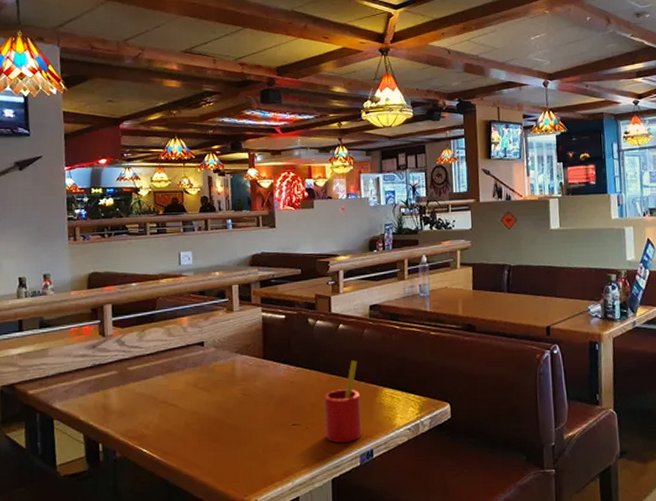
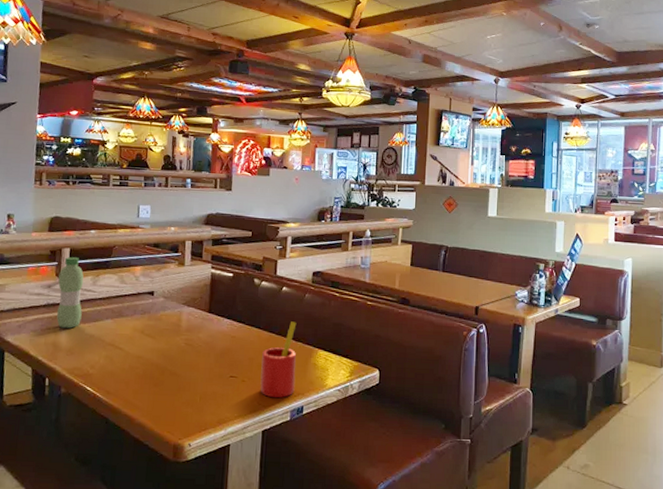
water bottle: none [103,313,131,389] -> present [57,257,84,329]

